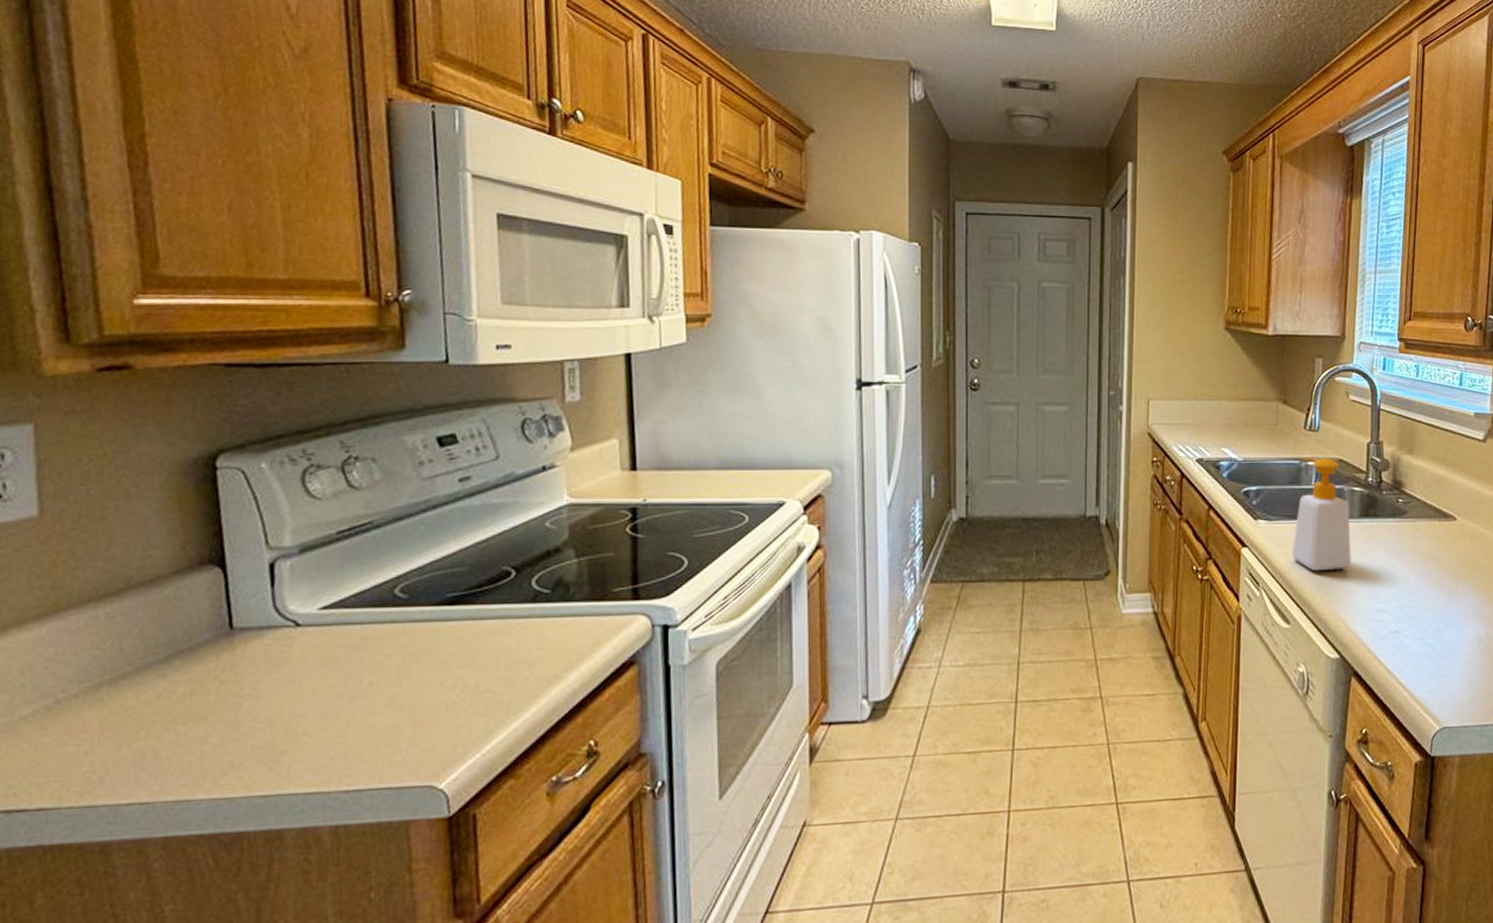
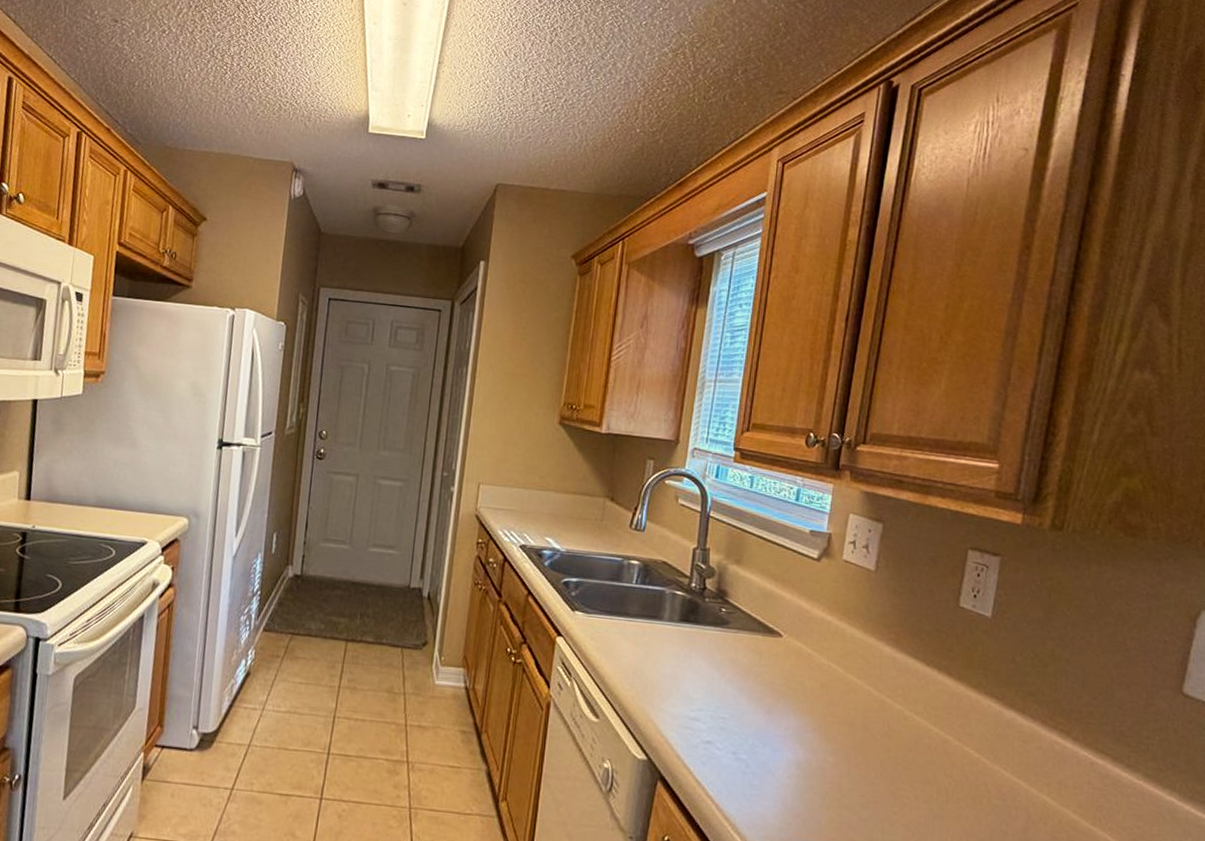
soap bottle: present [1291,457,1352,572] -> none [606,555,669,671]

